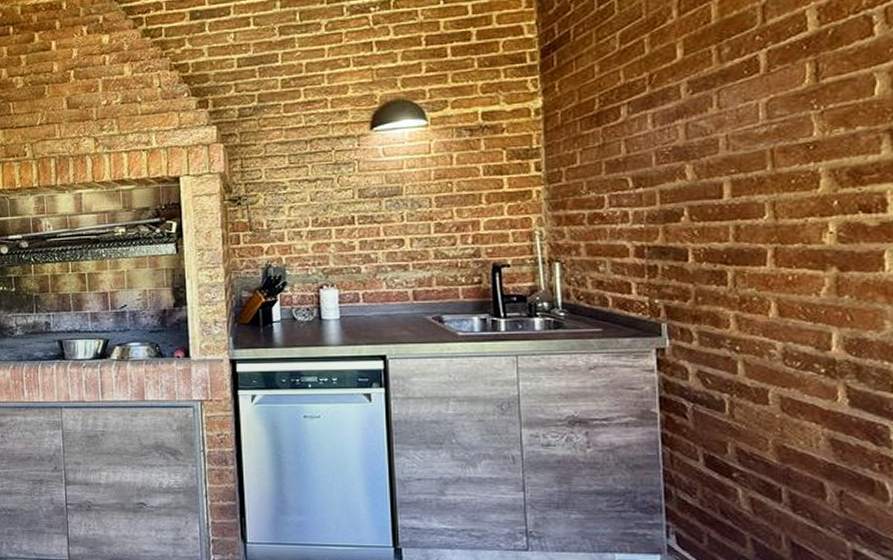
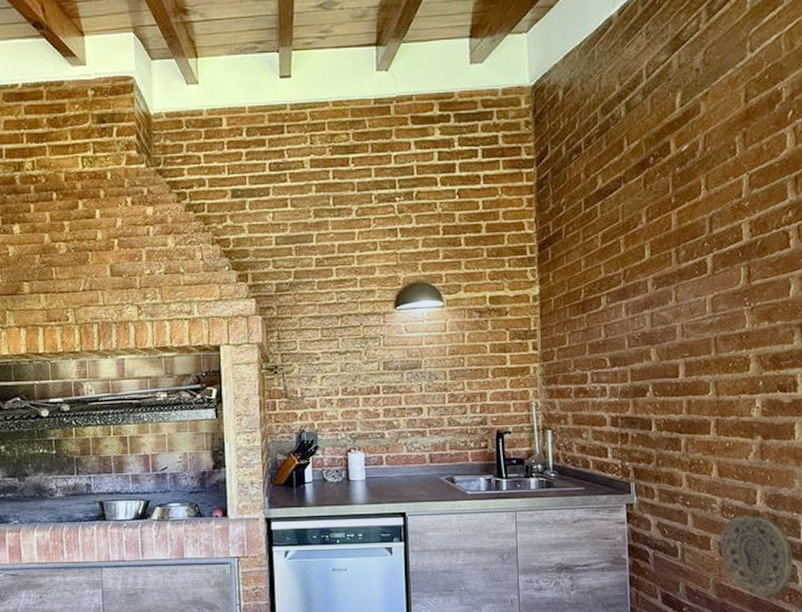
decorative plate: none [782,364,884,464] -> present [720,516,793,597]

